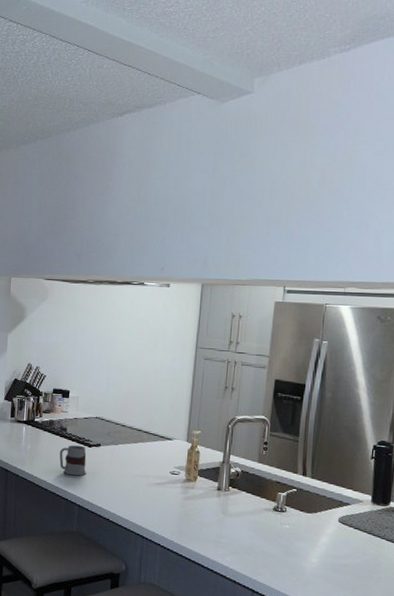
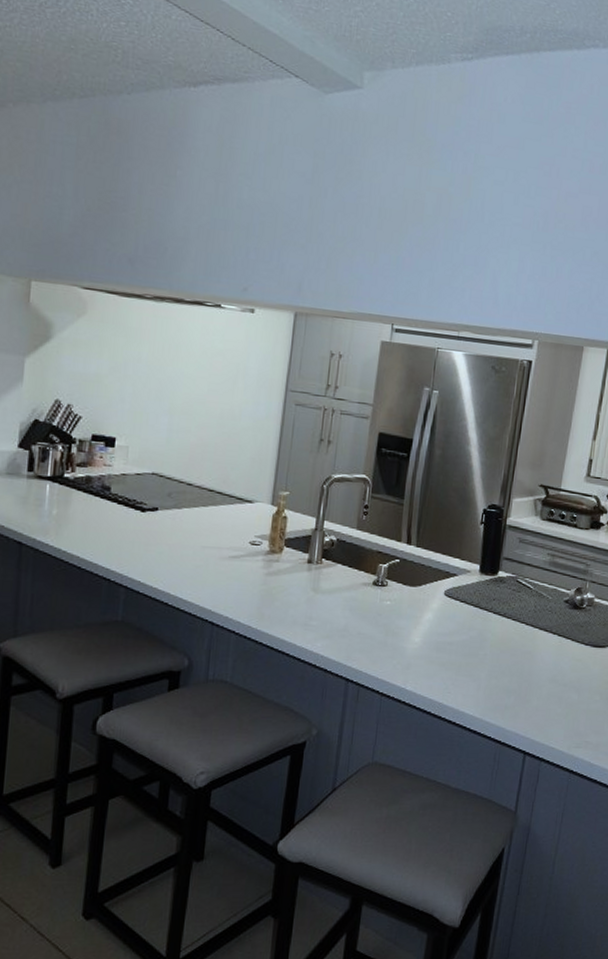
mug: present [59,445,87,476] -> none [99,509,138,549]

